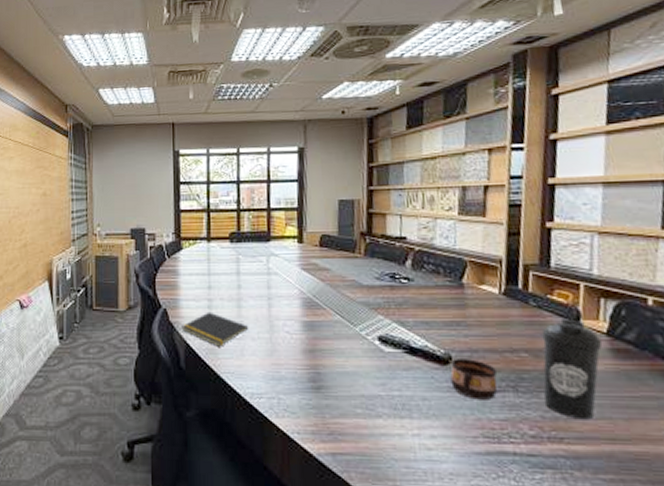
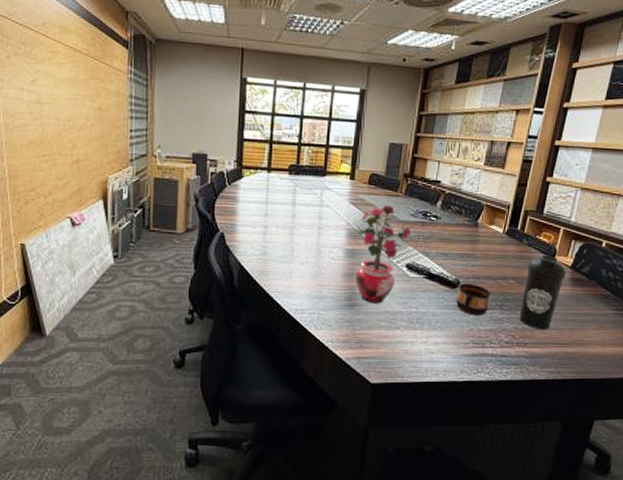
notepad: present [181,312,249,347] -> none [237,237,299,269]
potted plant: none [310,269,380,386] -> present [355,205,412,304]

